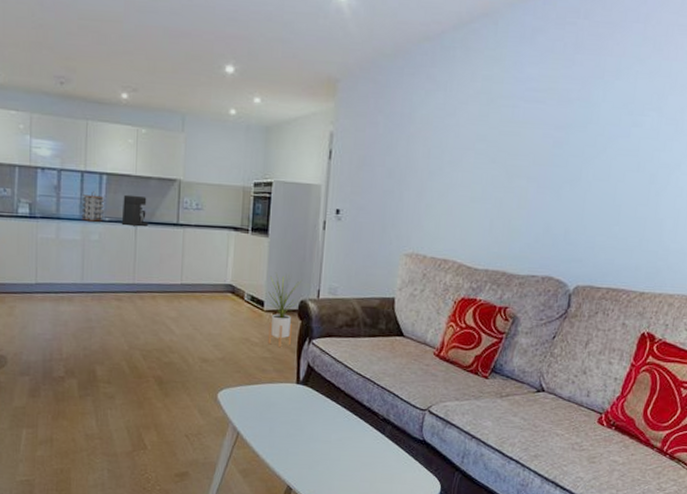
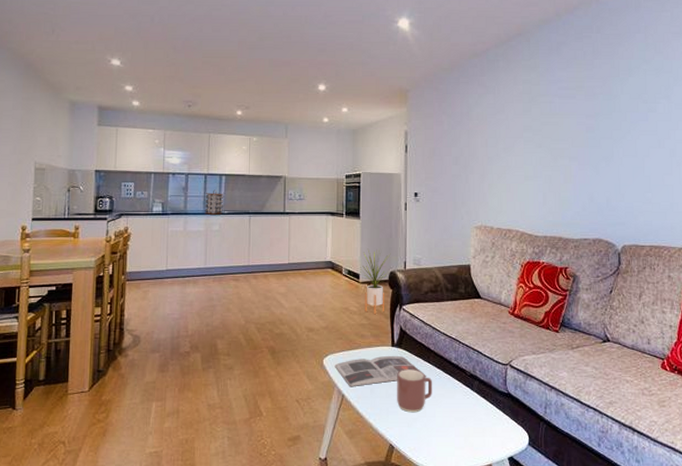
coffee maker: present [121,194,149,227] -> none [237,191,260,217]
magazine: none [230,393,333,425] -> present [334,355,426,387]
mug: none [298,408,339,455] -> present [396,368,432,413]

